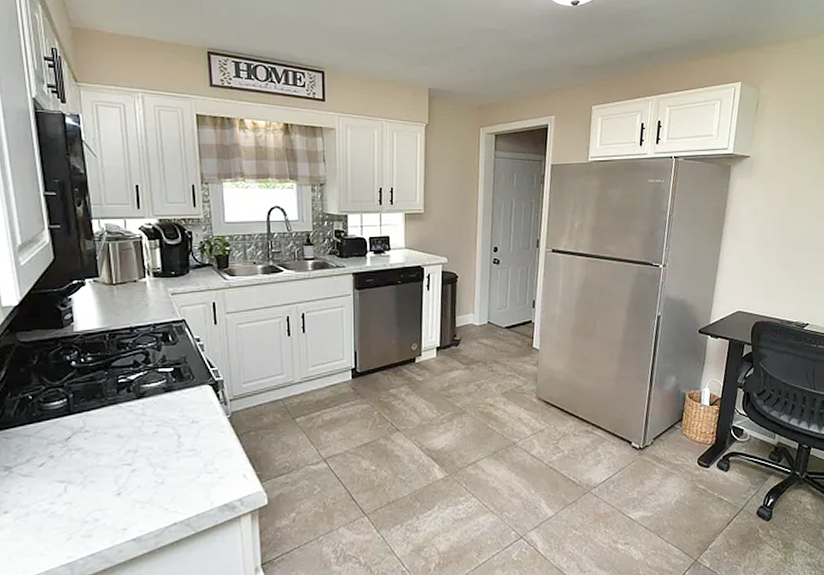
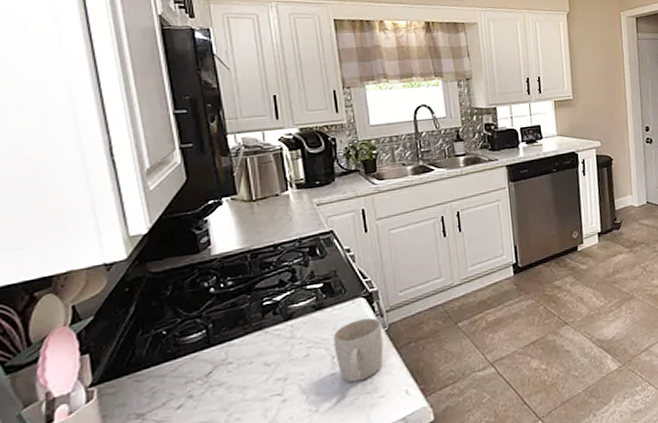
mug: none [180,405,225,462] -> present [333,318,384,383]

